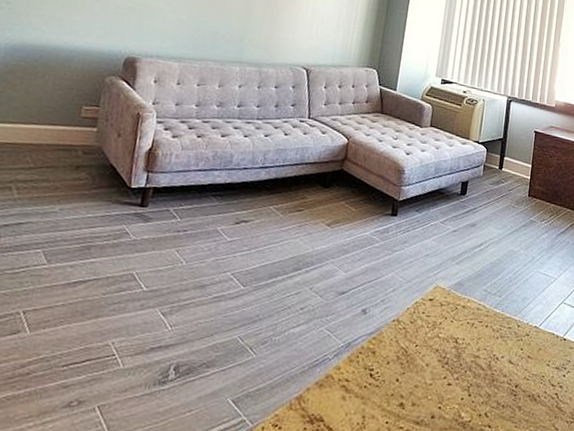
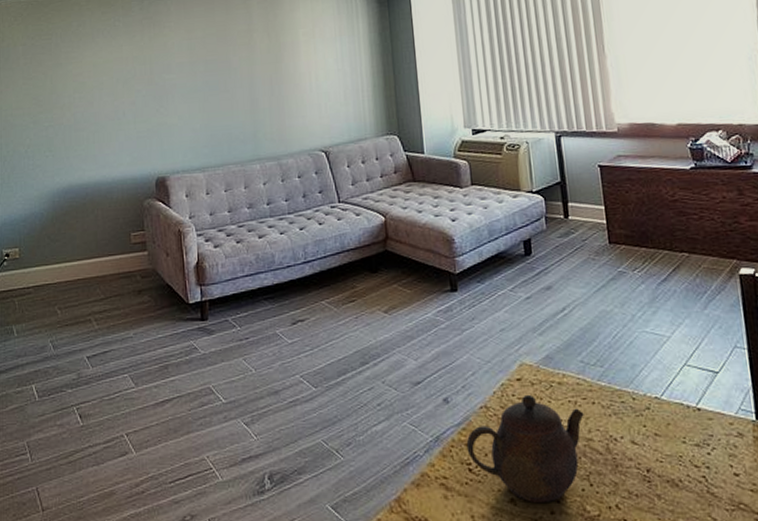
teapot: none [372,313,477,409] -> present [466,394,584,504]

